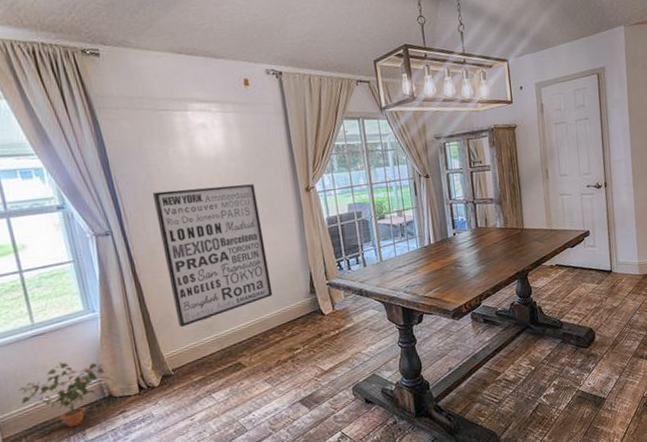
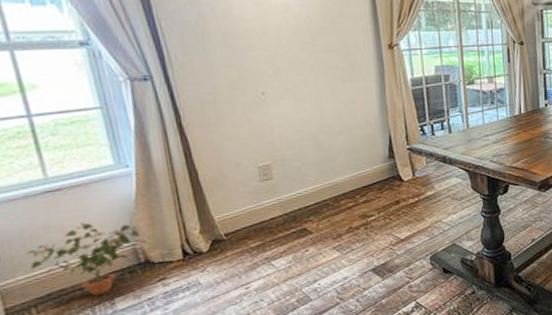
wall art: present [152,184,273,328] -> none [204,34,347,189]

